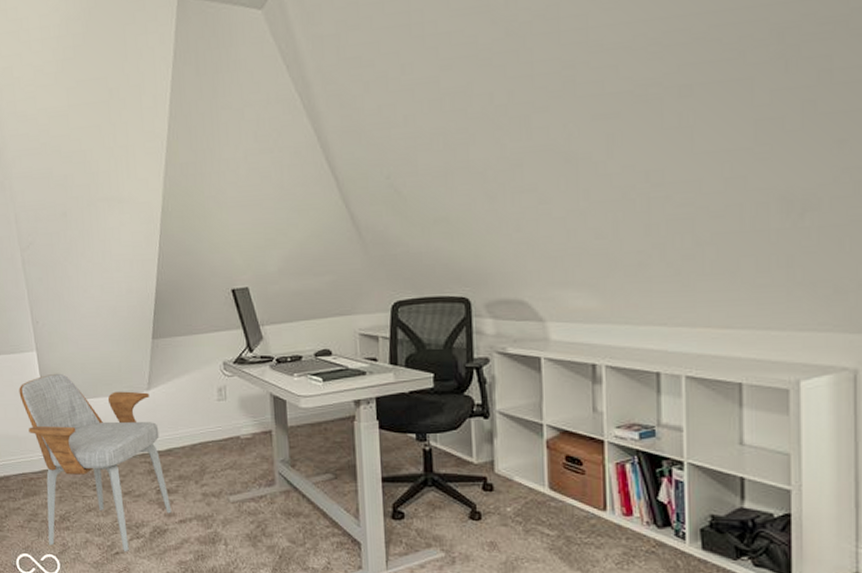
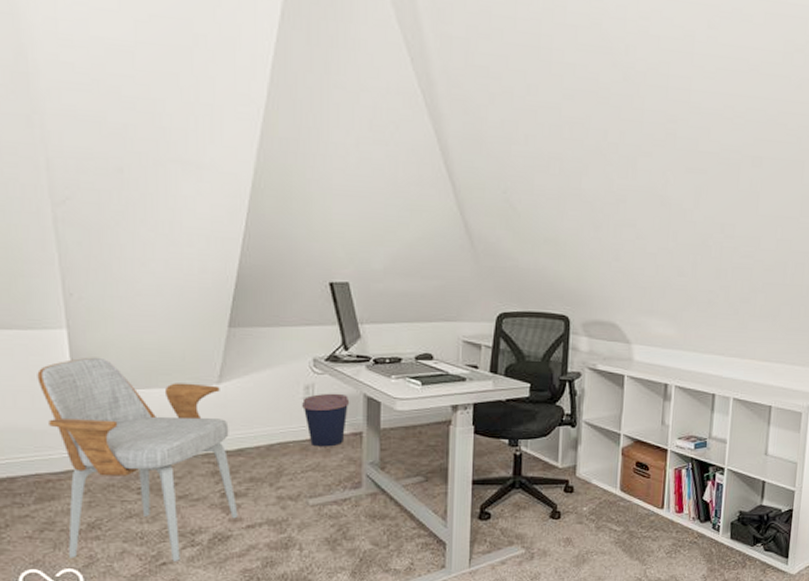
coffee cup: none [217,393,258,446] -> present [302,393,350,447]

